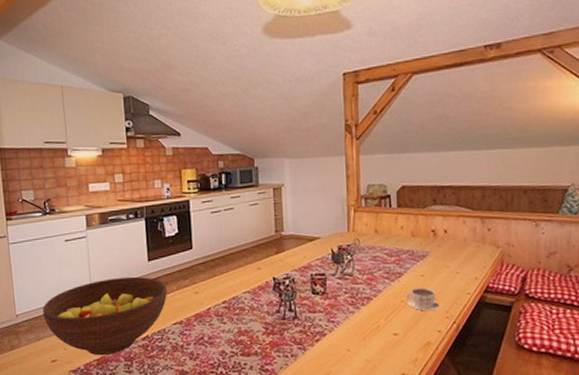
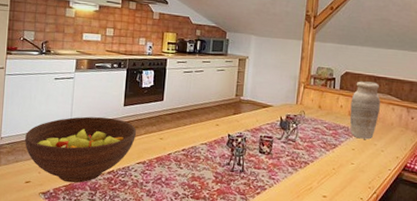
coffee cup: present [406,288,440,311] -> none [337,159,365,181]
vase: none [412,193,448,262] -> present [349,81,380,140]

